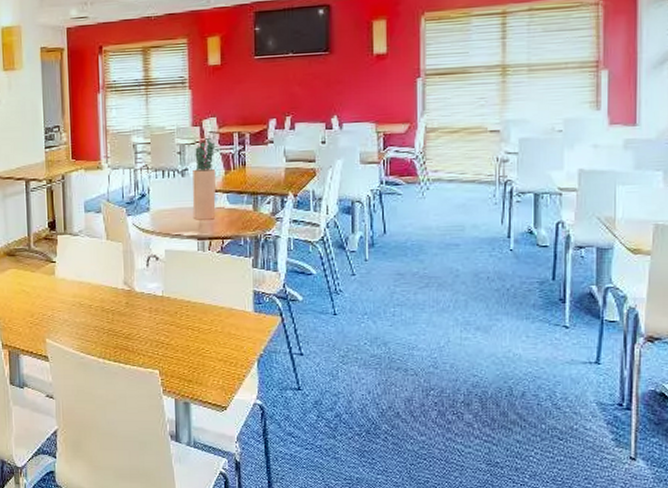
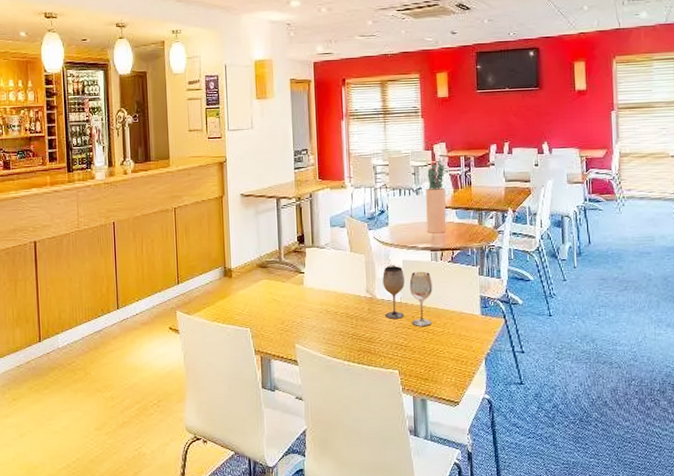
wineglass: none [142,256,199,323] -> present [382,266,433,326]

